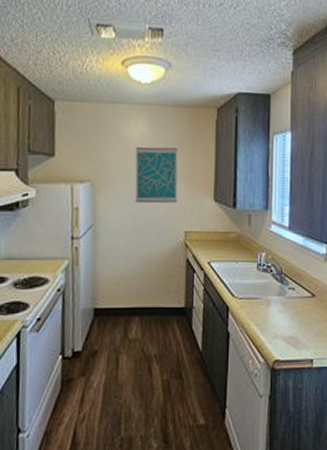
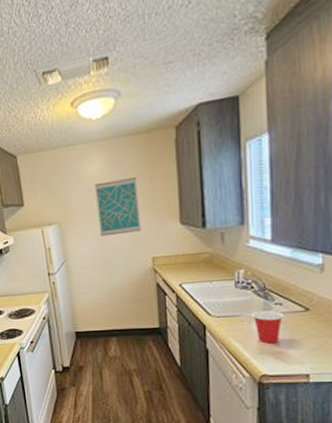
cup: none [270,294,295,328] -> present [252,310,283,344]

